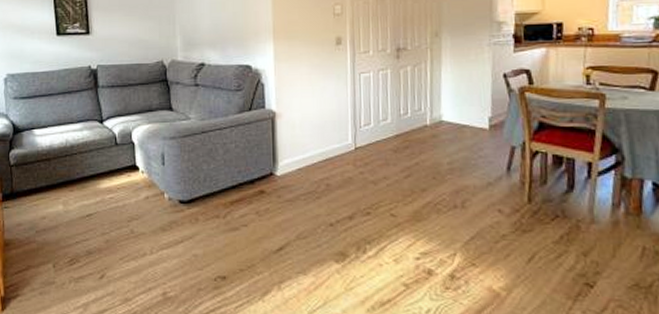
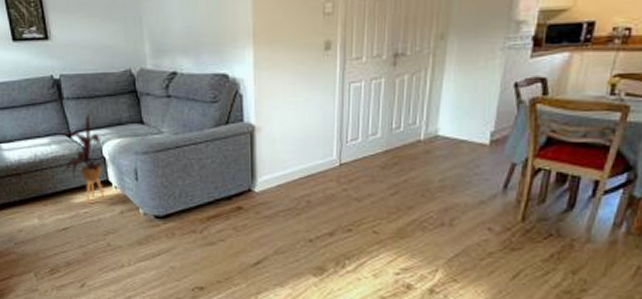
house plant: none [92,101,137,189] -> present [60,114,109,204]

